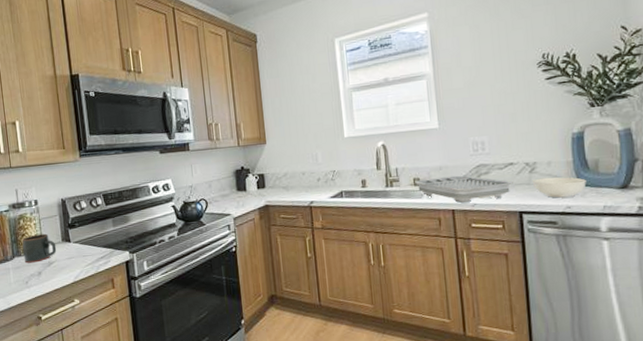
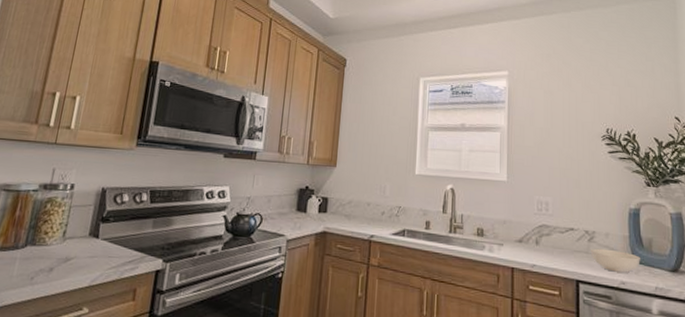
mug: present [22,233,57,263] -> none [37,223,81,256]
dish rack: present [415,175,513,204] -> none [478,230,573,263]

